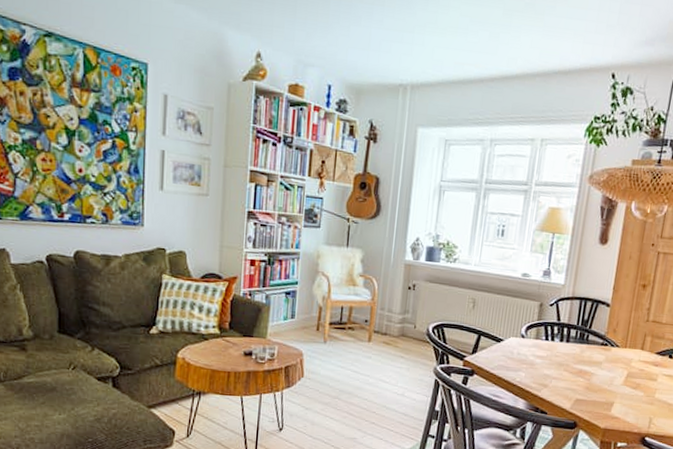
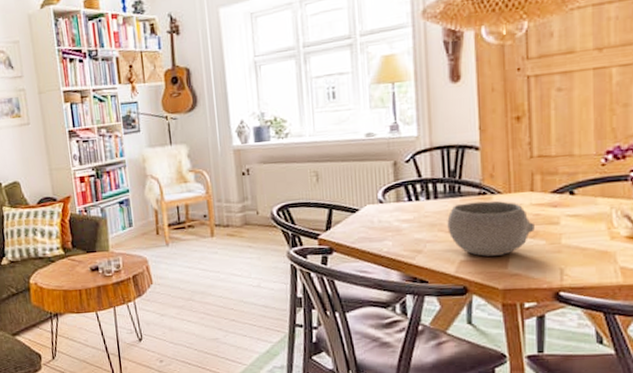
bowl: none [571,350,638,400] -> present [447,200,535,257]

